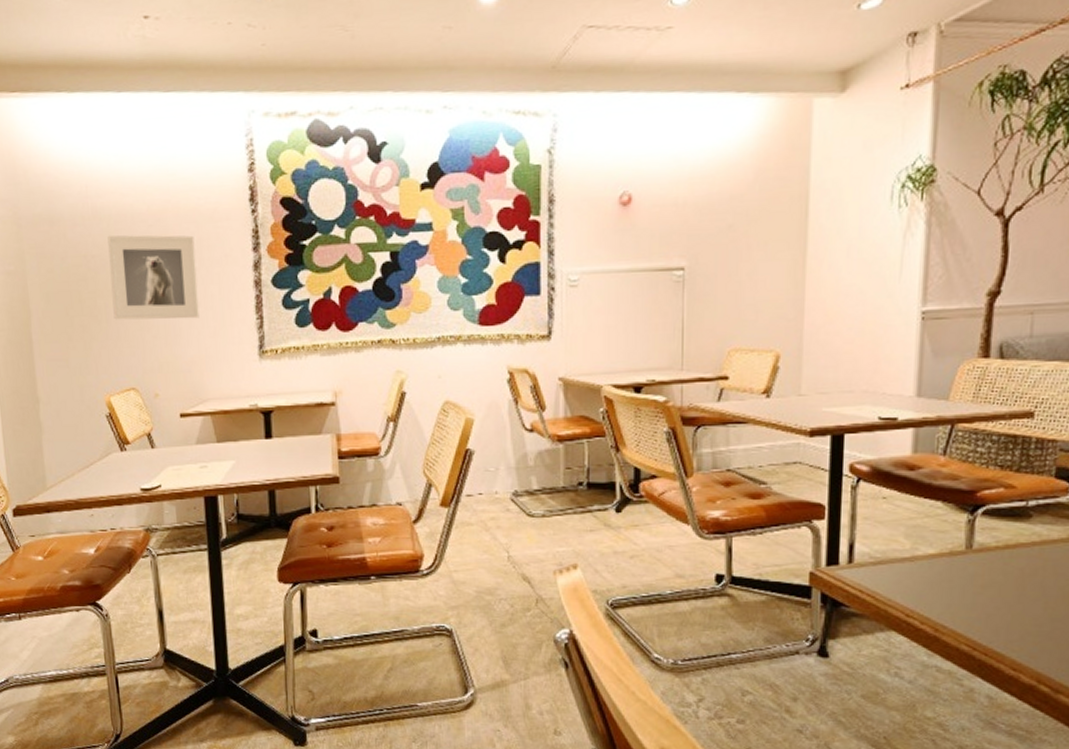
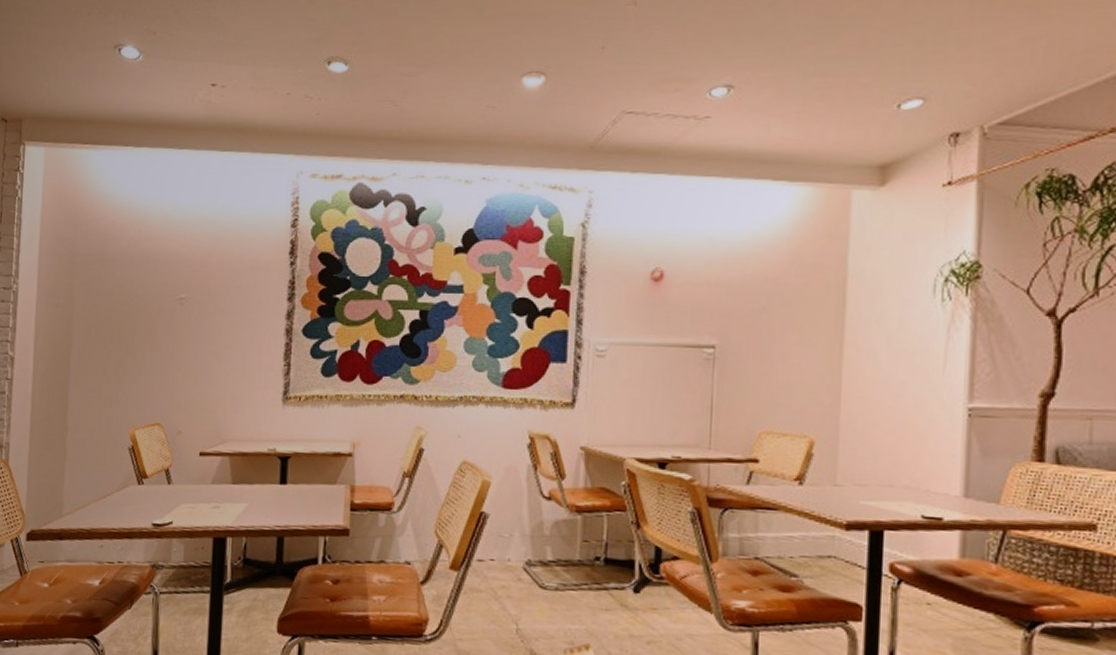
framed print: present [107,235,200,320] -> none [149,277,233,361]

